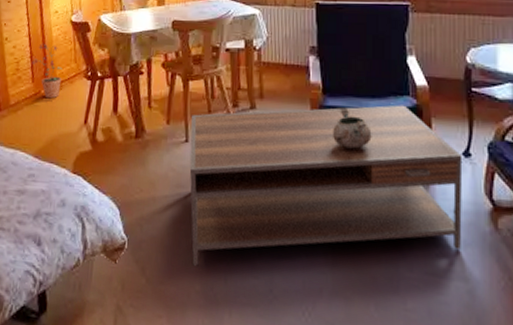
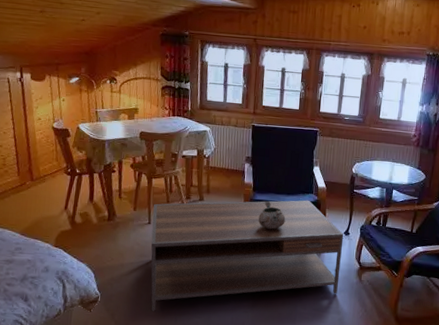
potted plant: present [31,43,63,99] -> none [17,144,45,189]

